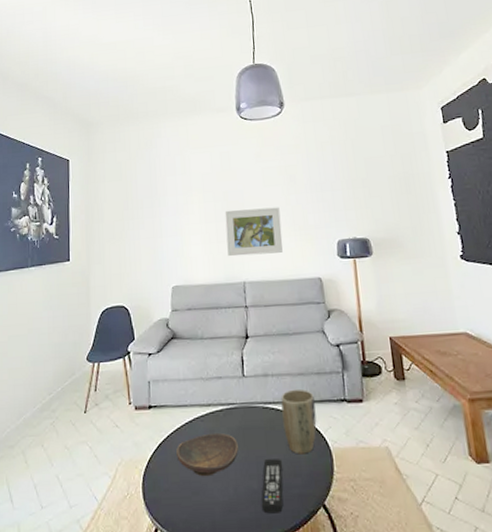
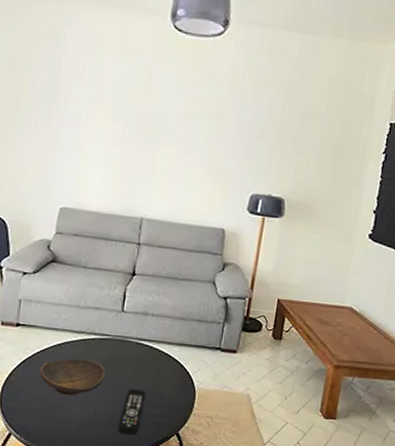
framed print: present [225,207,283,257] -> none [129,135,197,195]
plant pot: present [281,388,317,455] -> none [153,331,190,390]

